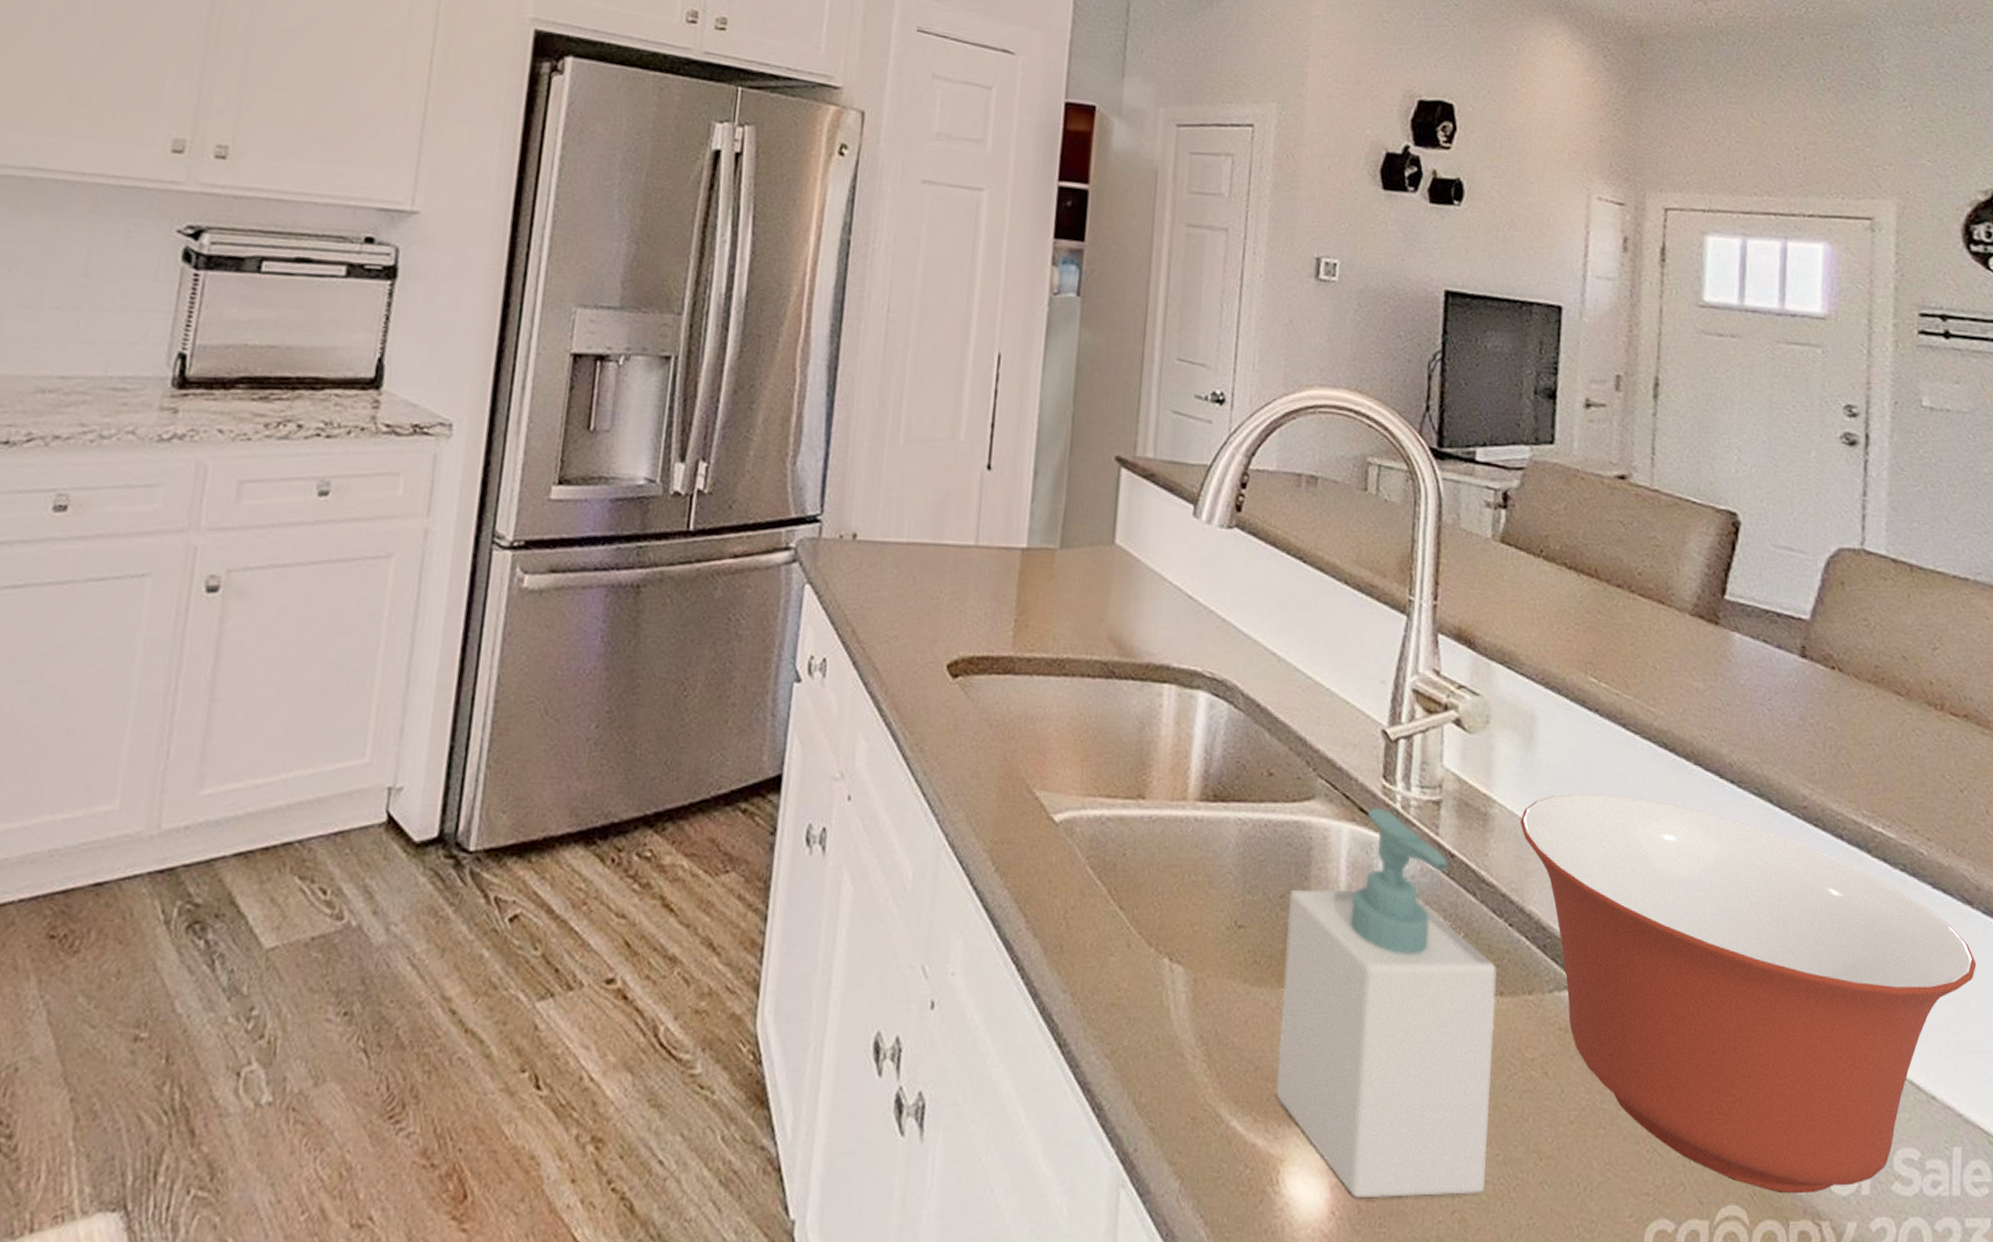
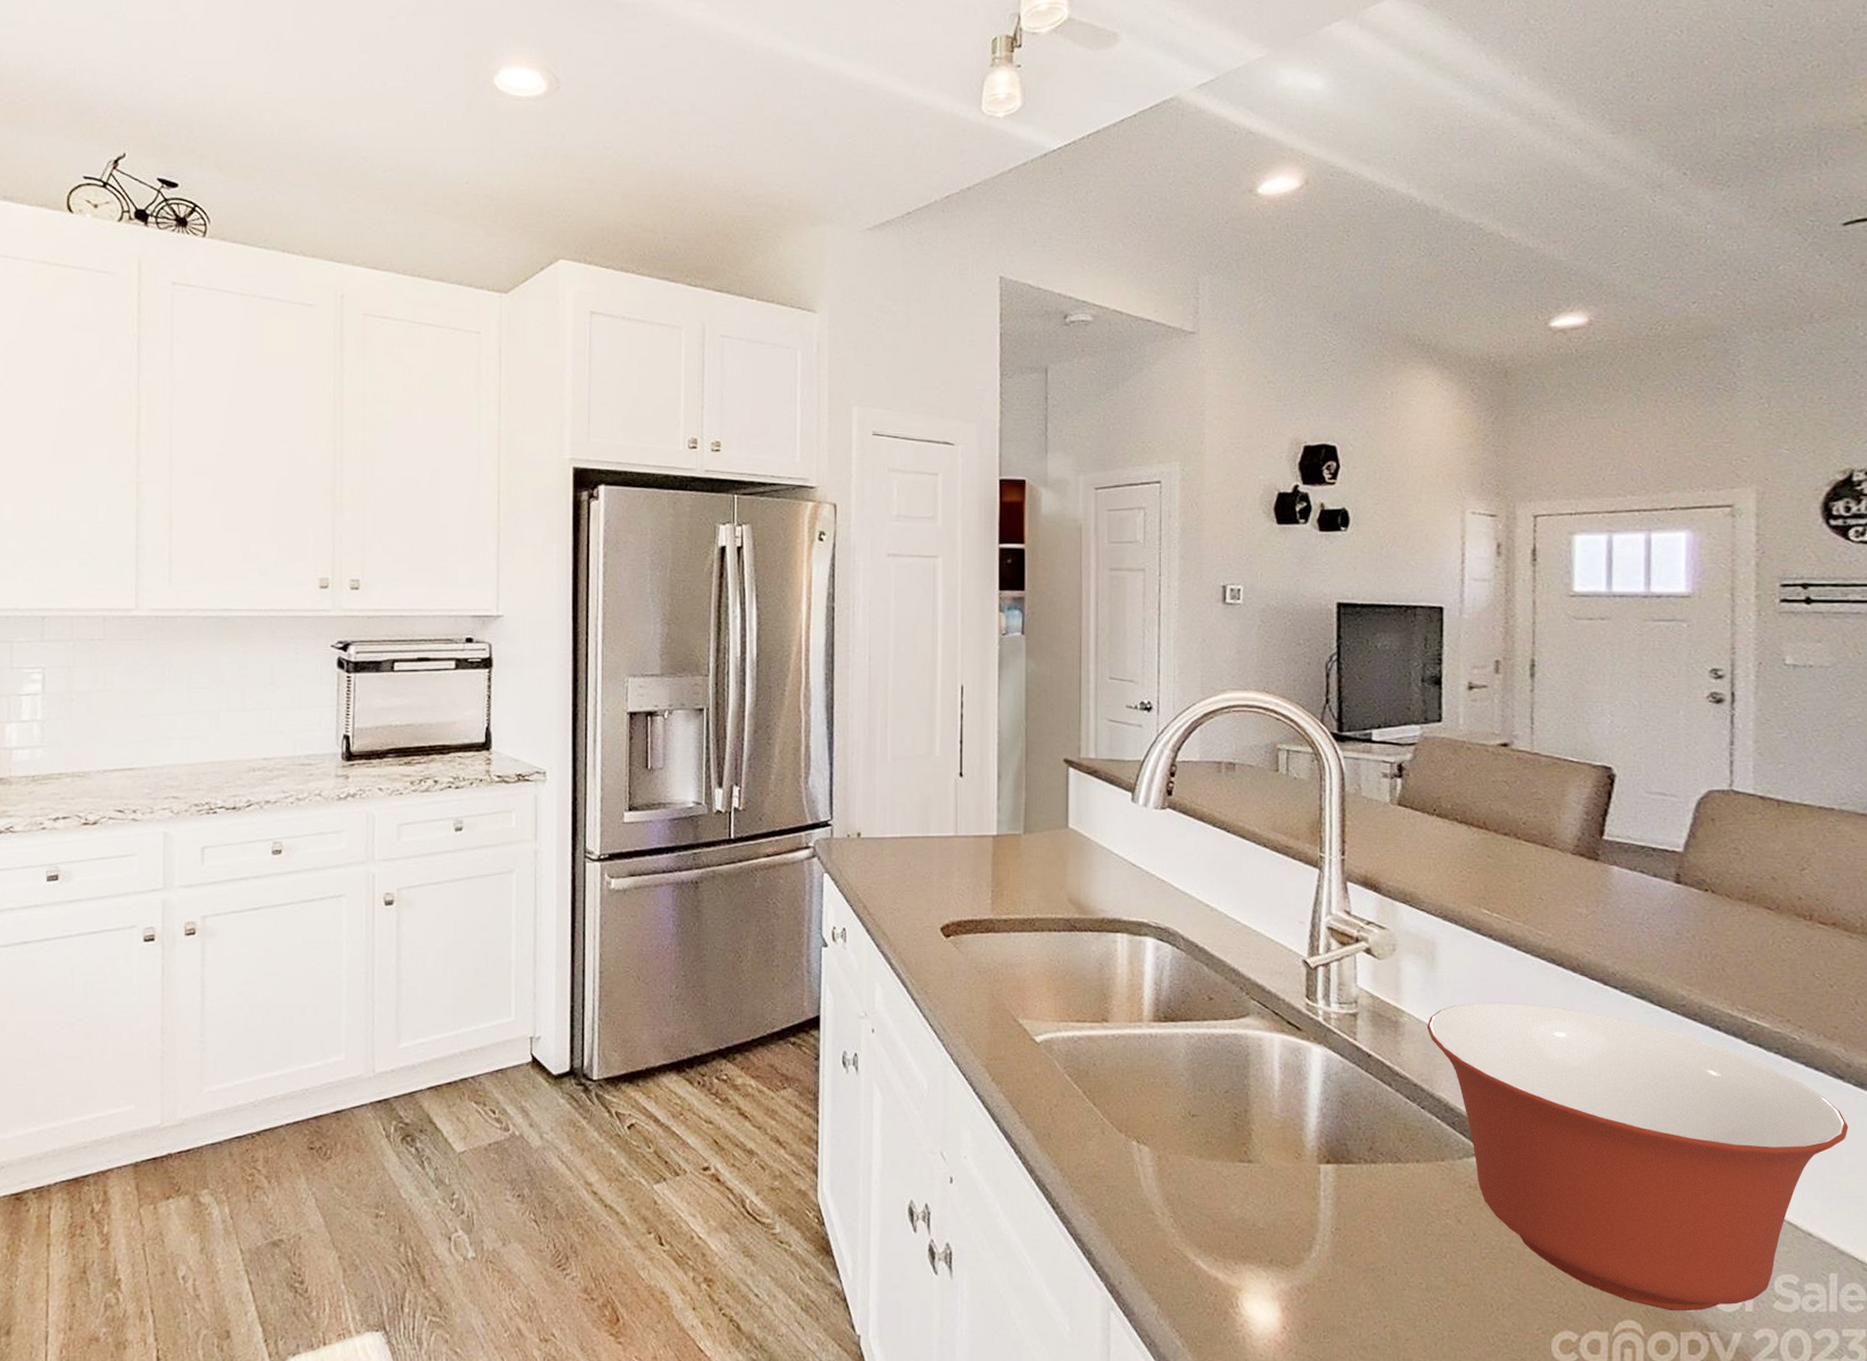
soap bottle: present [1276,807,1497,1199] -> none [1232,1021,1413,1317]

